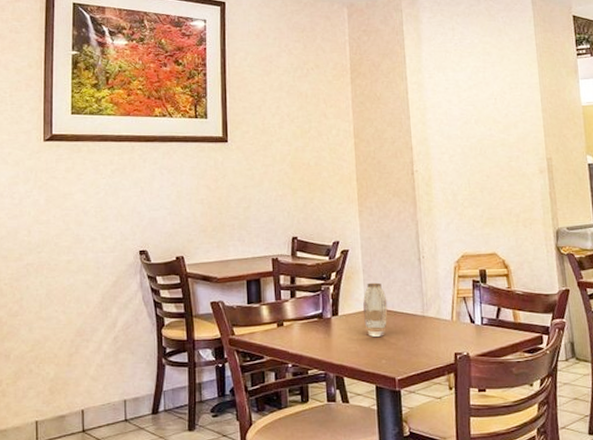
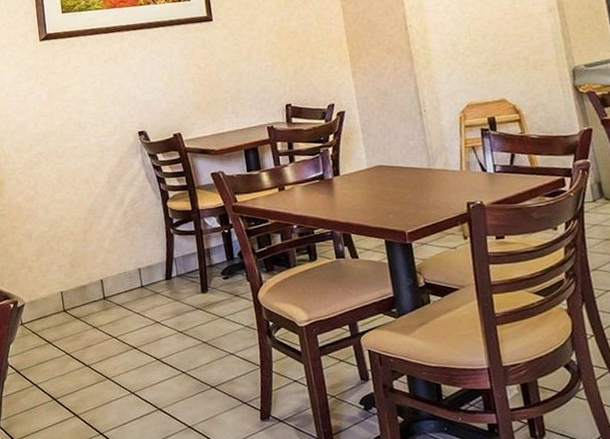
vase: present [362,282,388,337] -> none [364,140,392,193]

